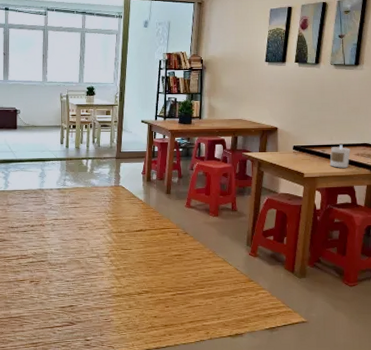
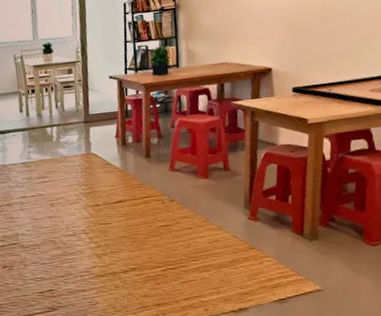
candle: present [329,145,351,168] -> none [338,80,364,109]

